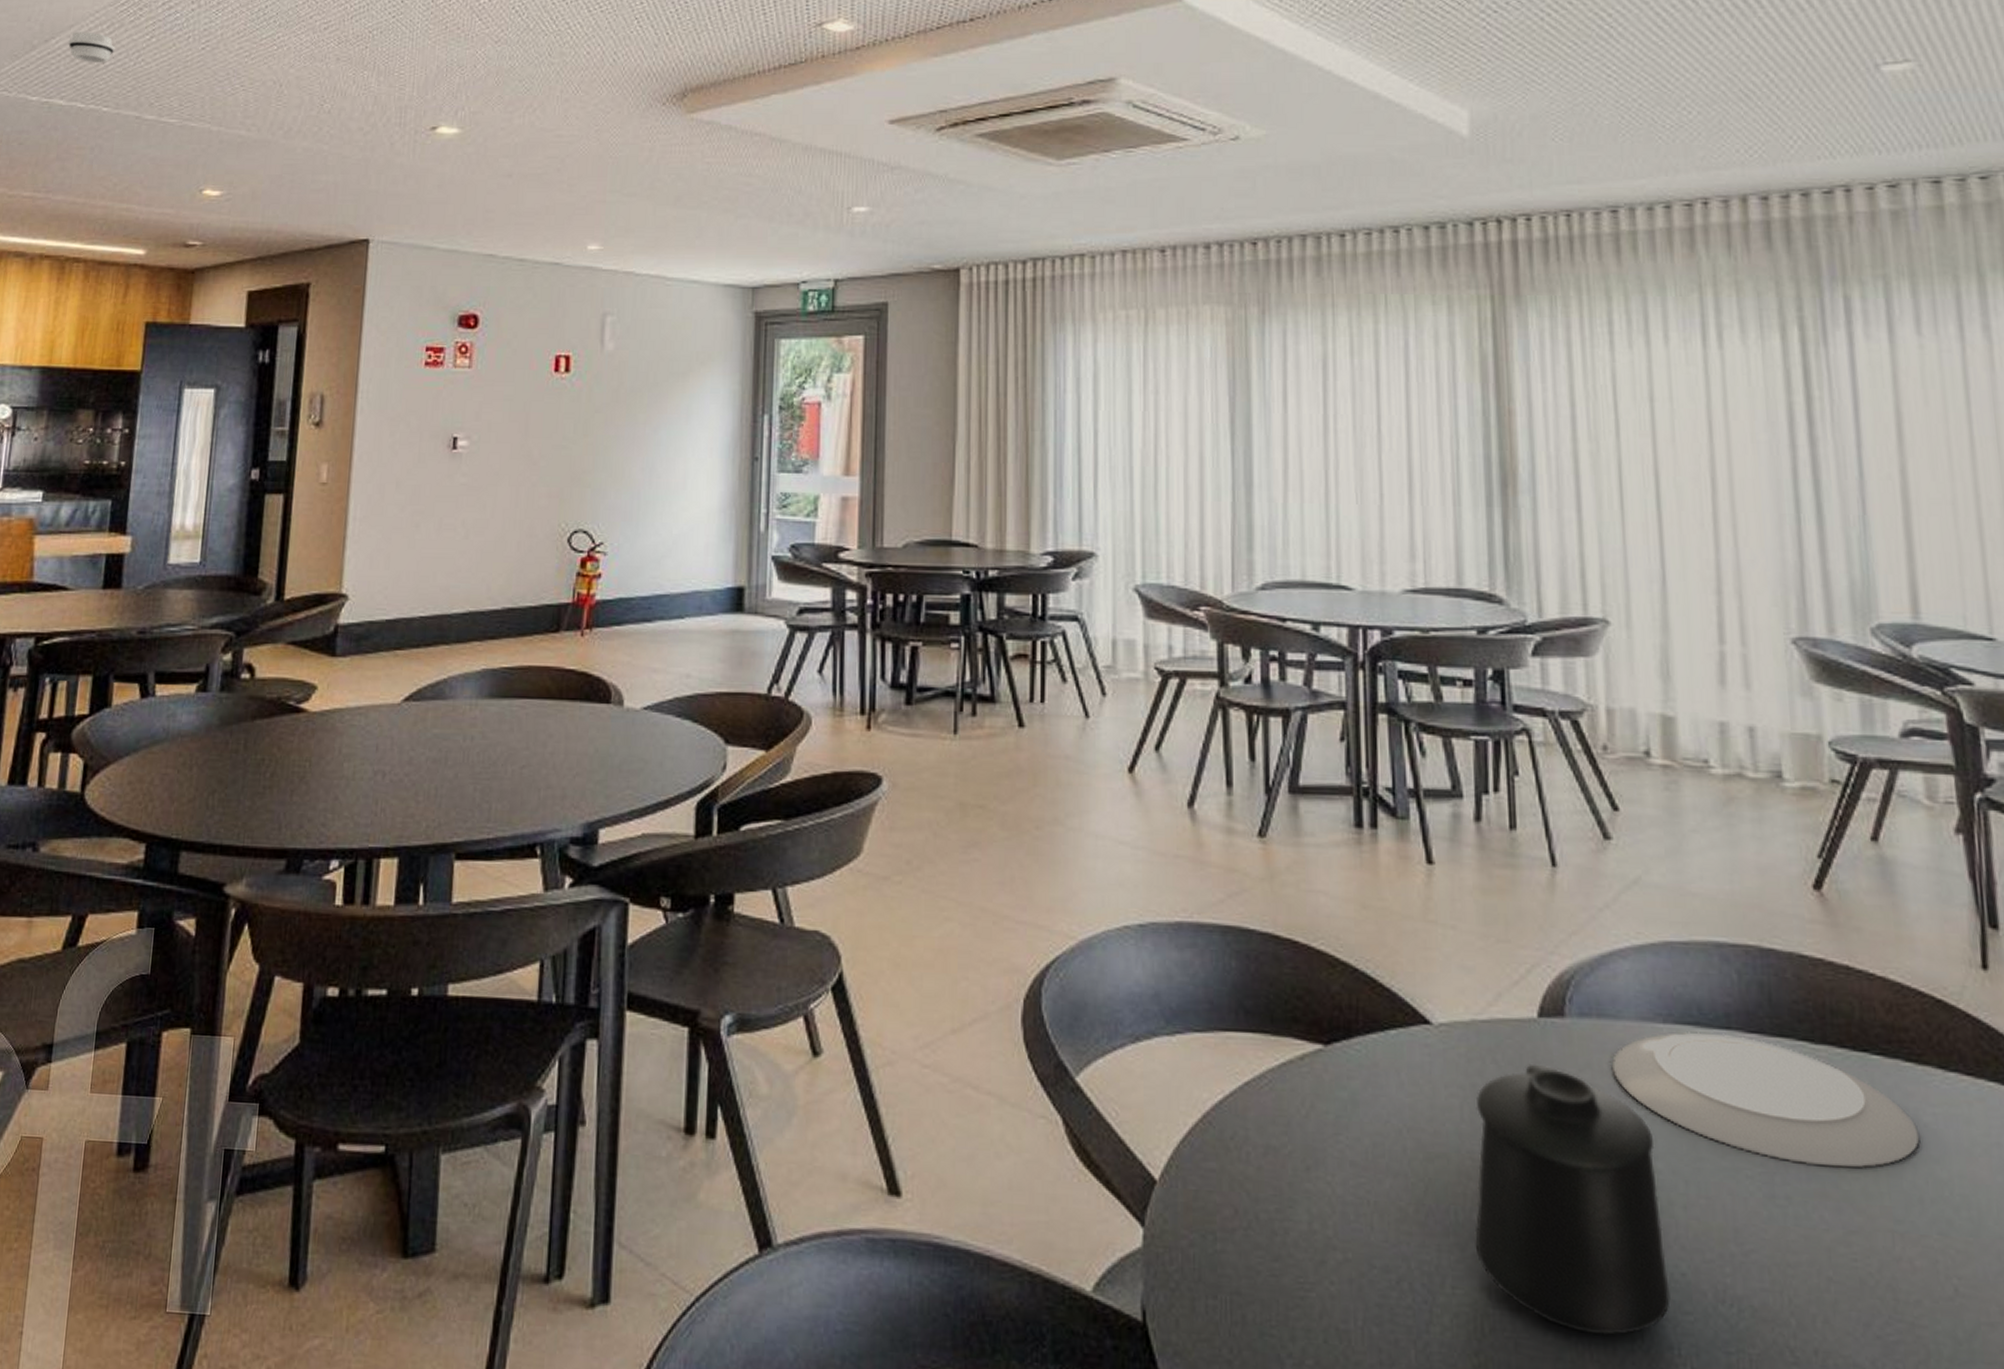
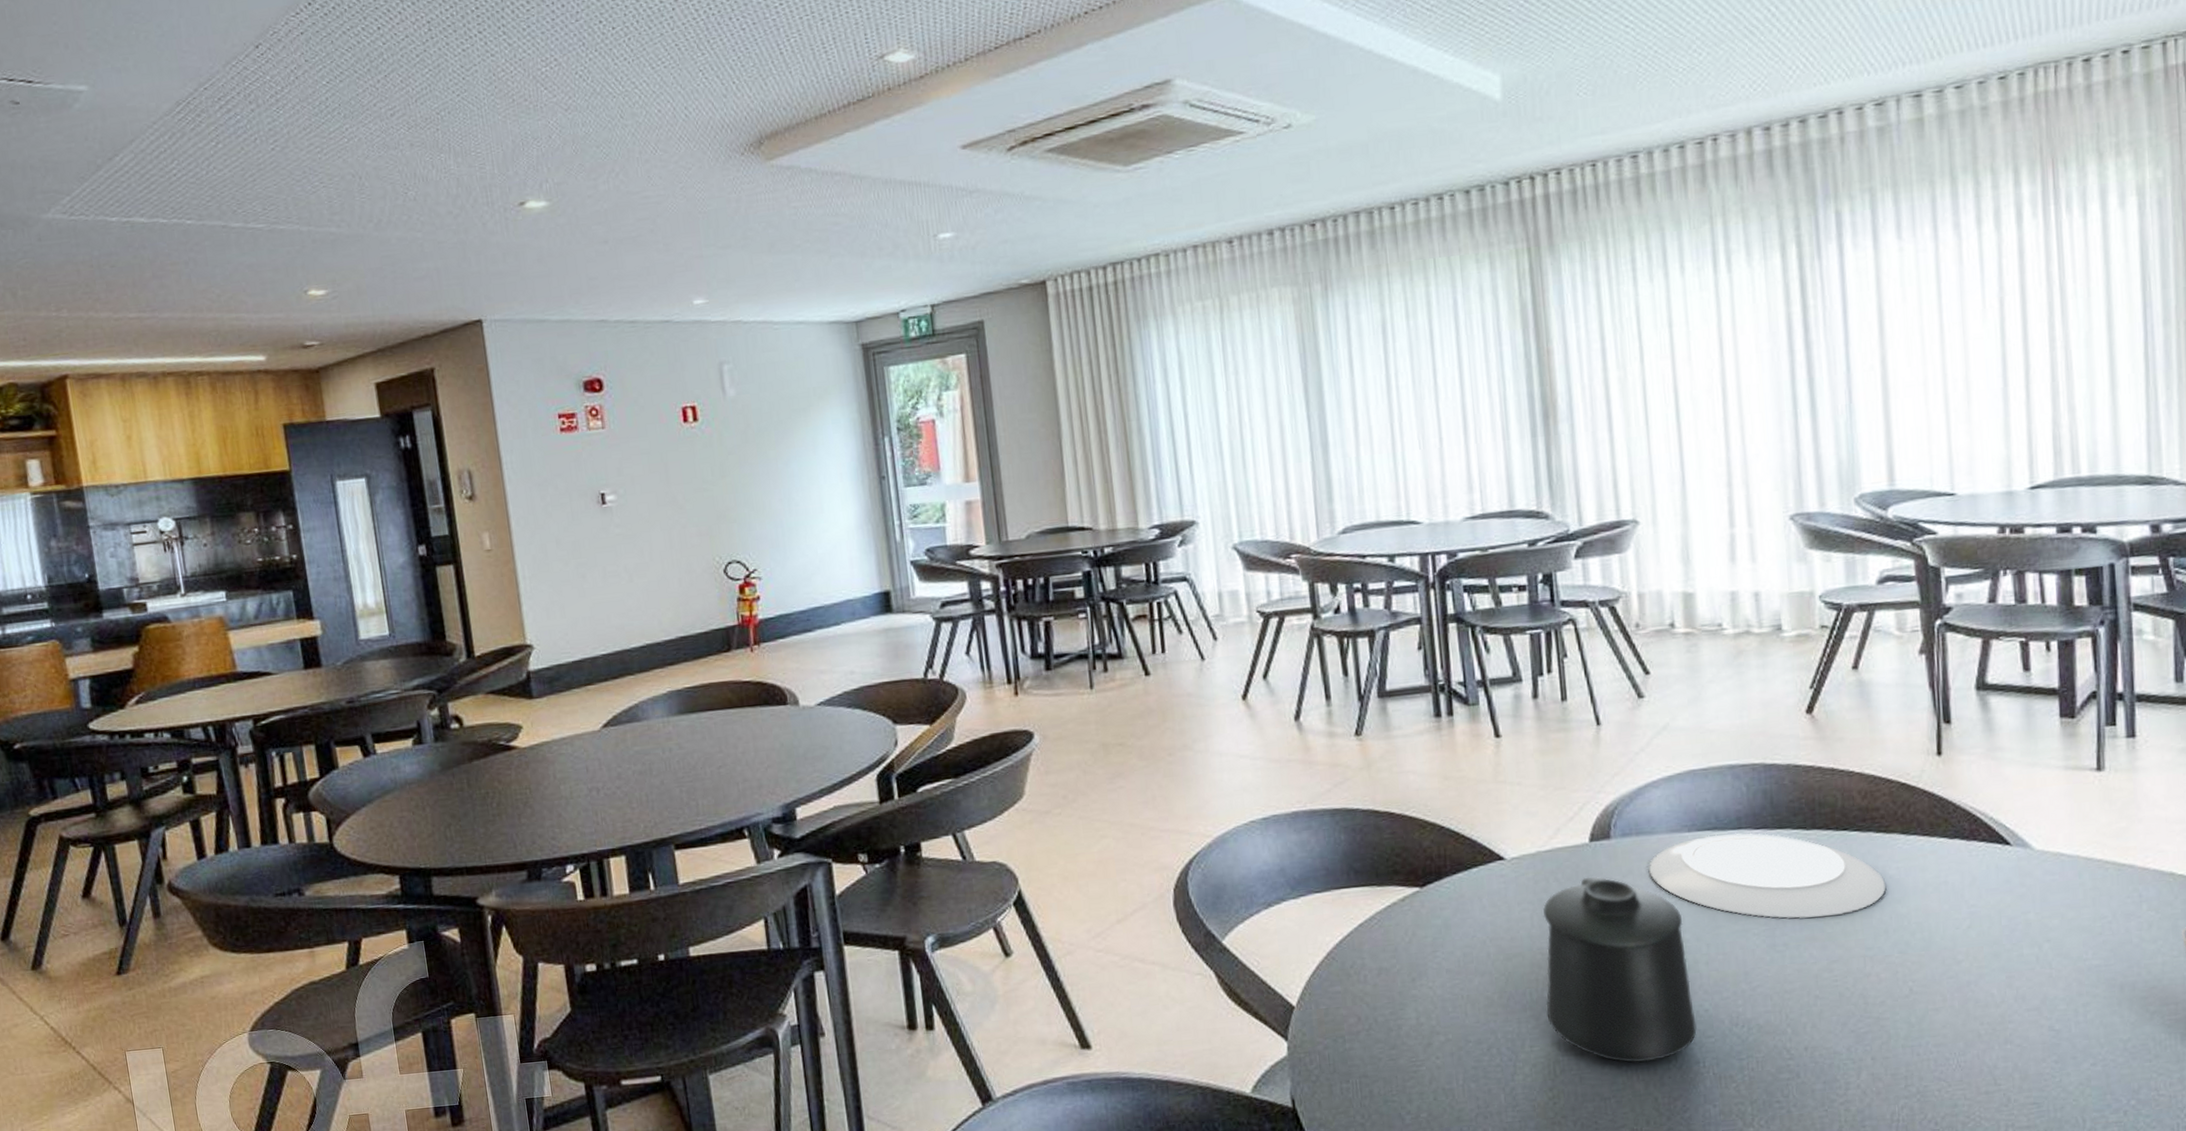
smoke detector: present [68,31,115,63] -> none [133,145,183,177]

